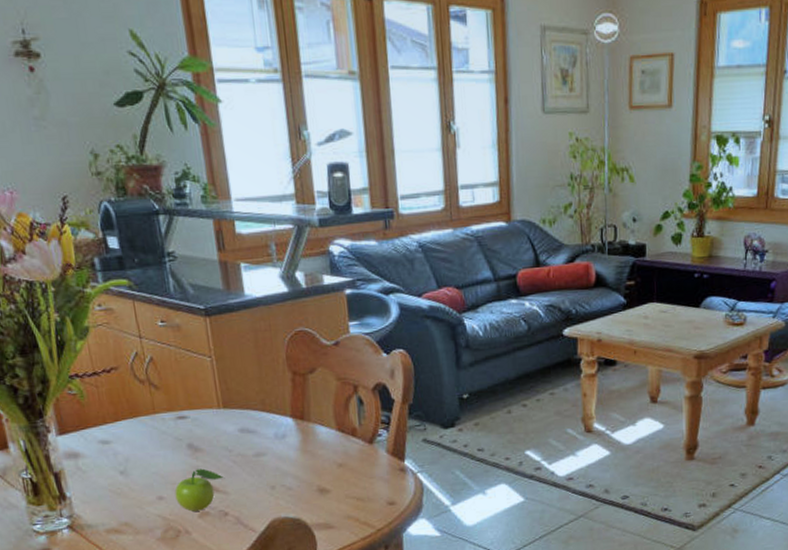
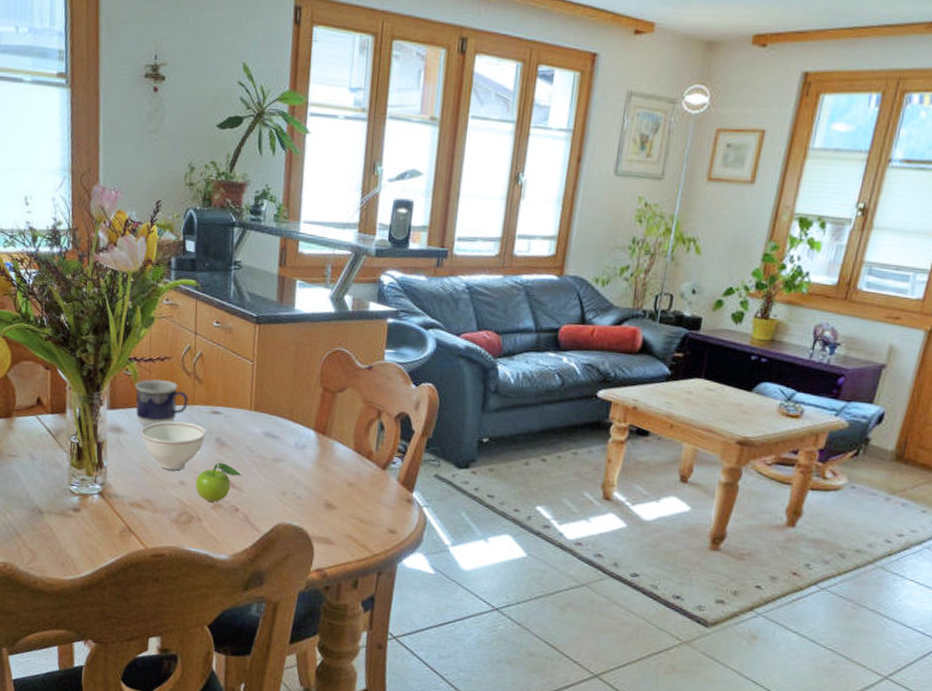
cup: none [83,393,149,448] -> present [135,379,189,428]
bowl: none [100,433,176,488] -> present [140,420,206,471]

